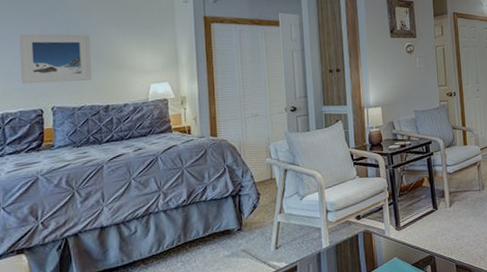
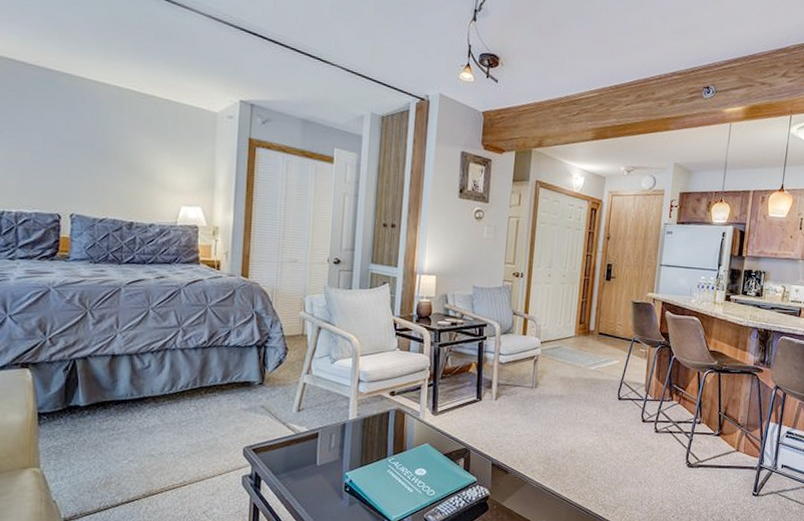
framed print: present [20,34,93,84] -> none [40,124,120,190]

